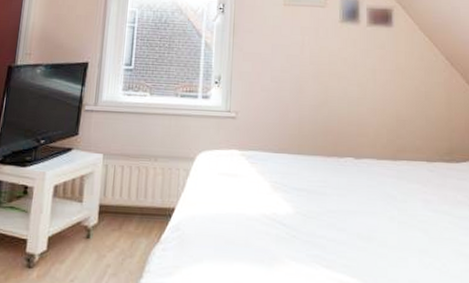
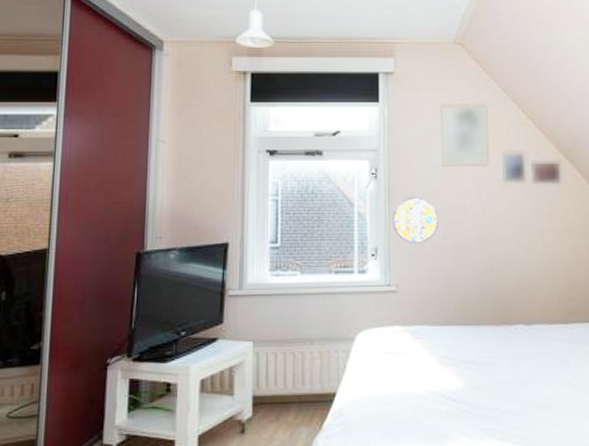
manhole cover: none [235,31,279,75] -> present [392,196,439,243]

